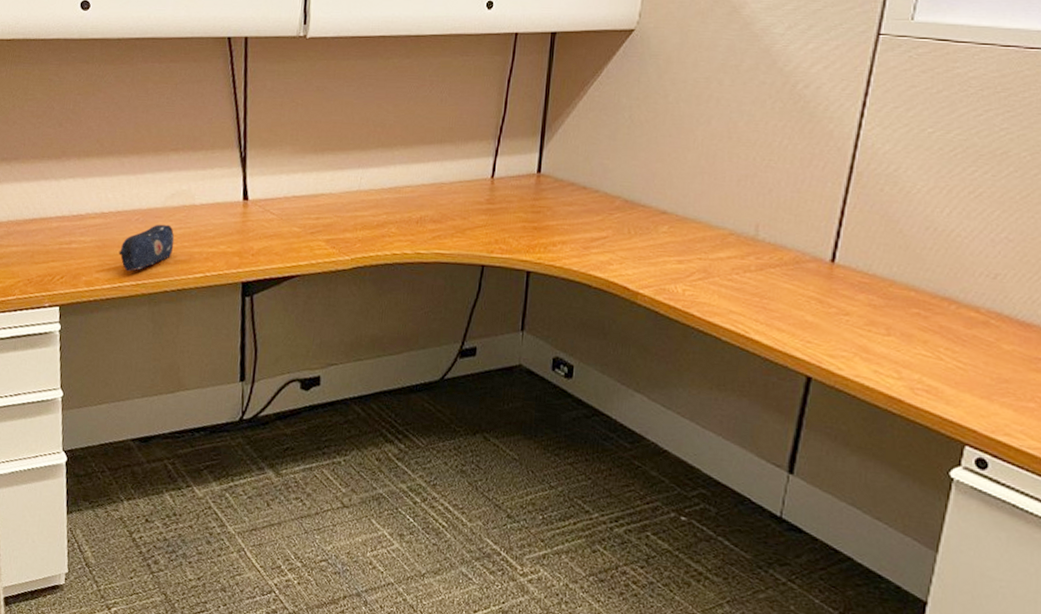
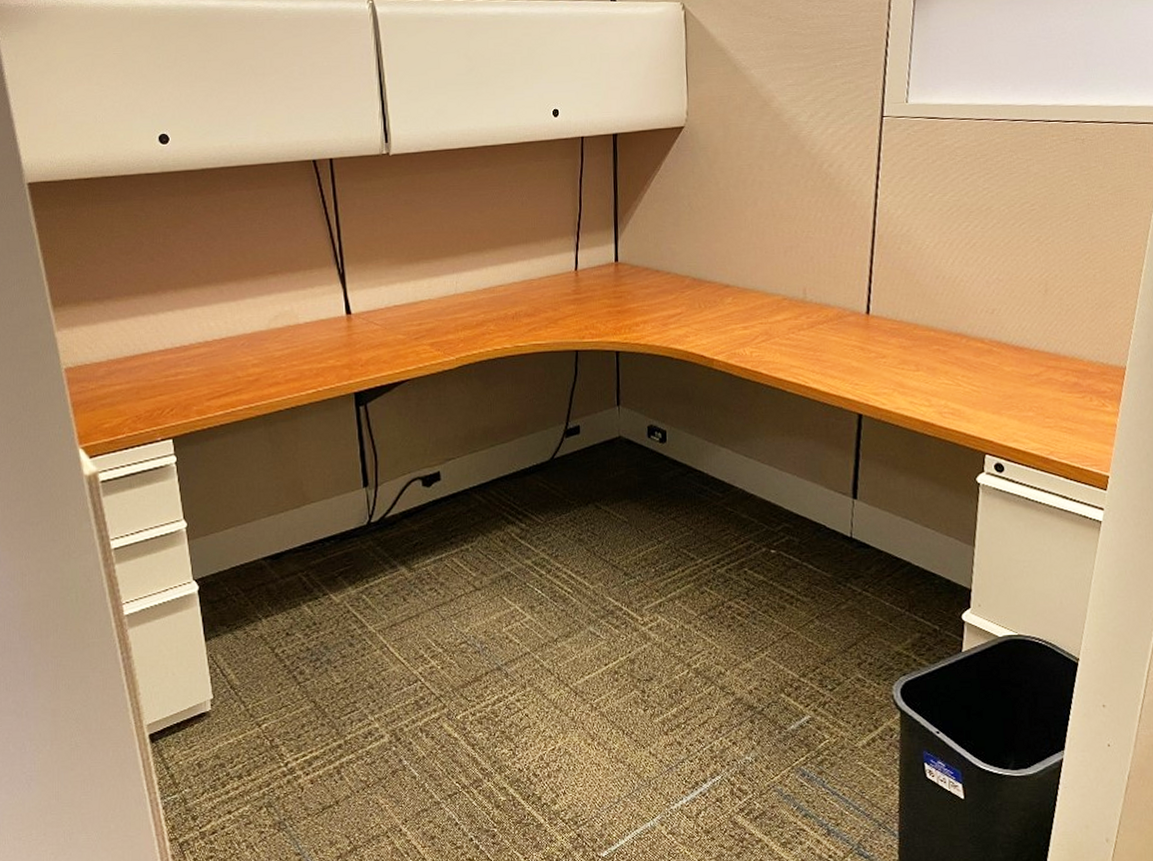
pencil case: present [118,224,175,272] -> none [227,346,283,396]

